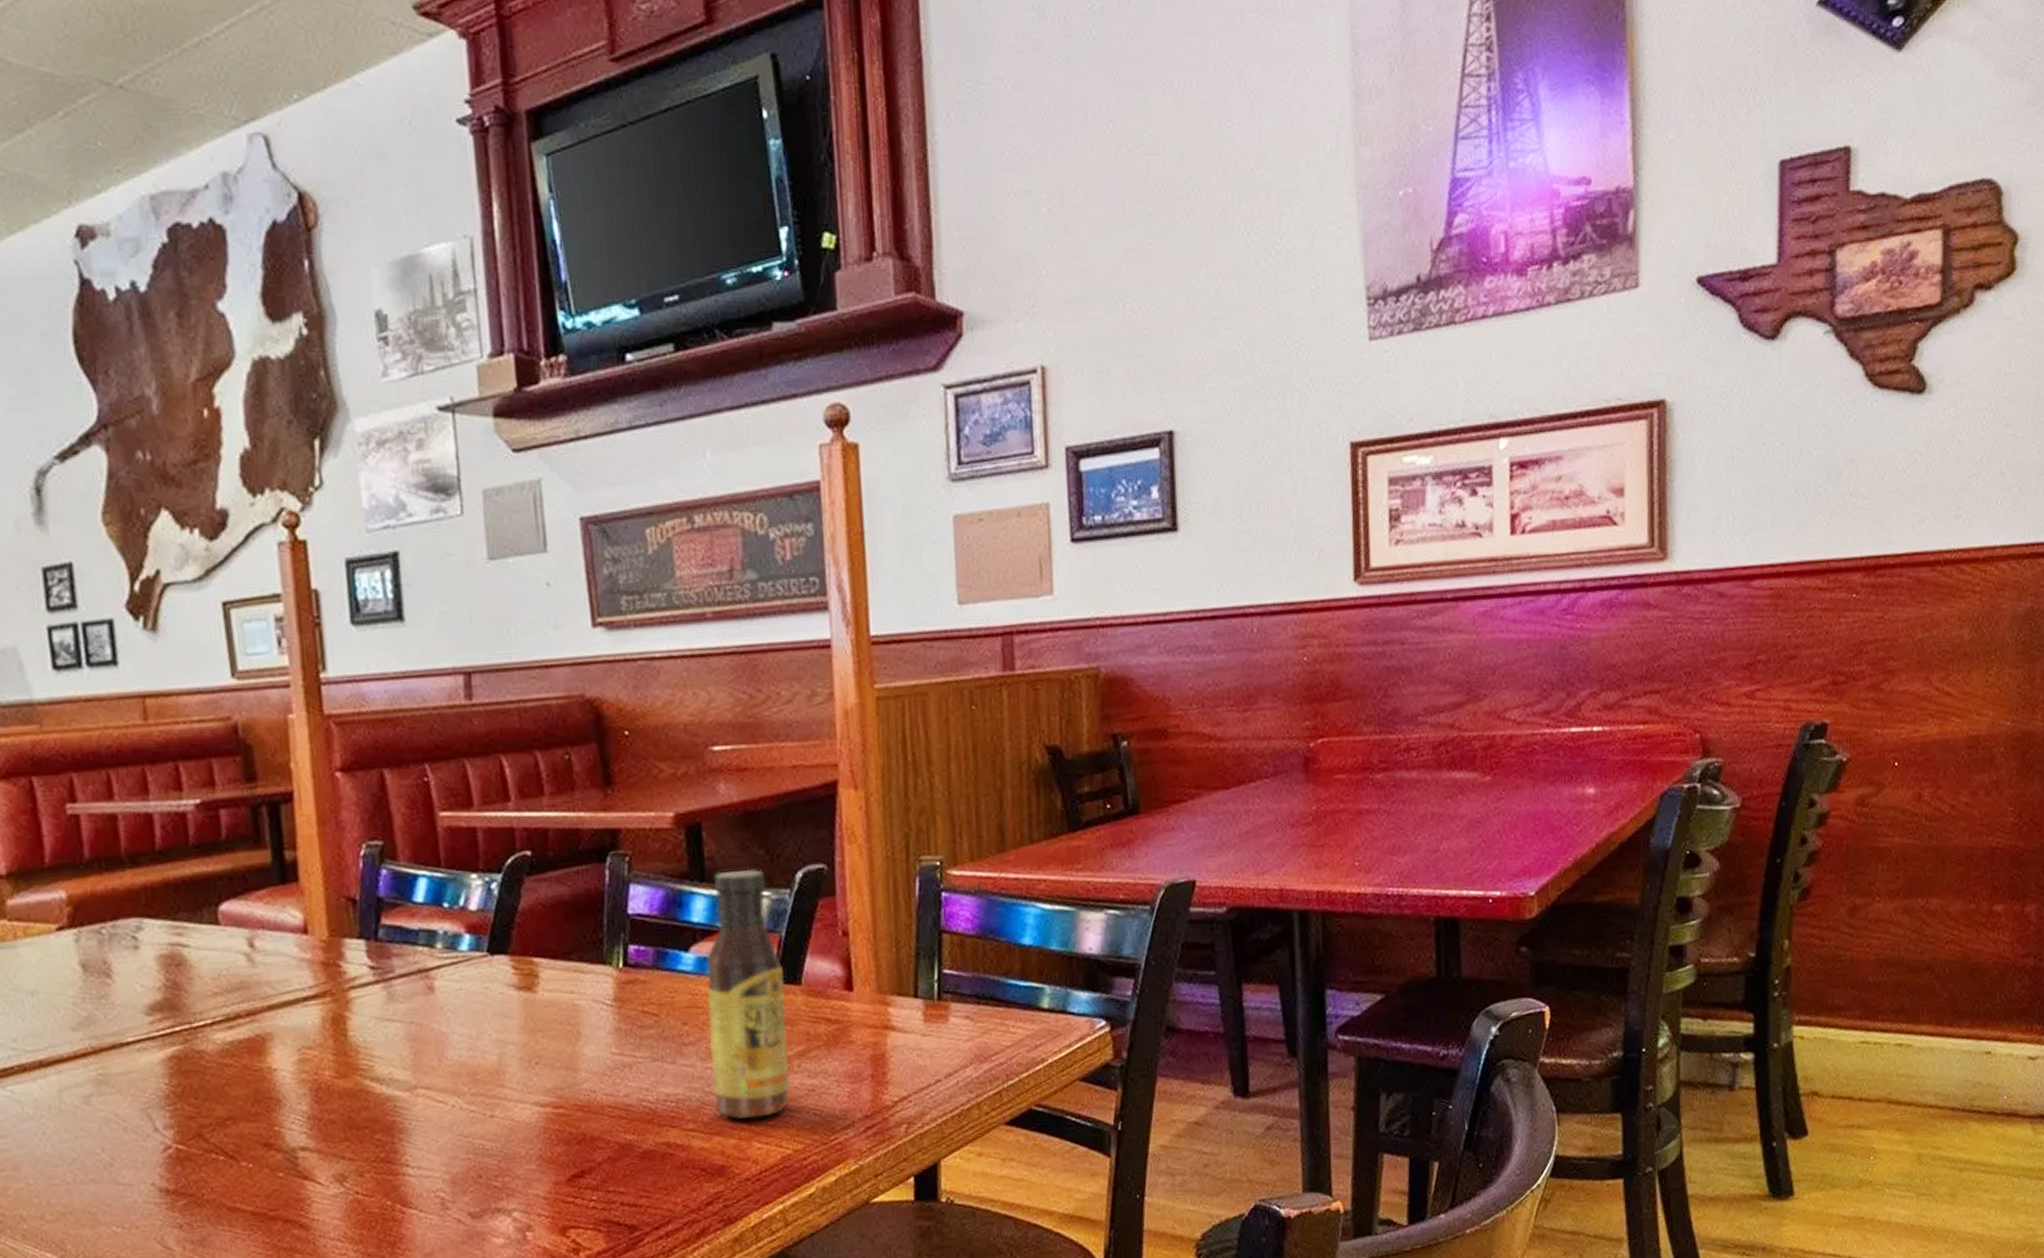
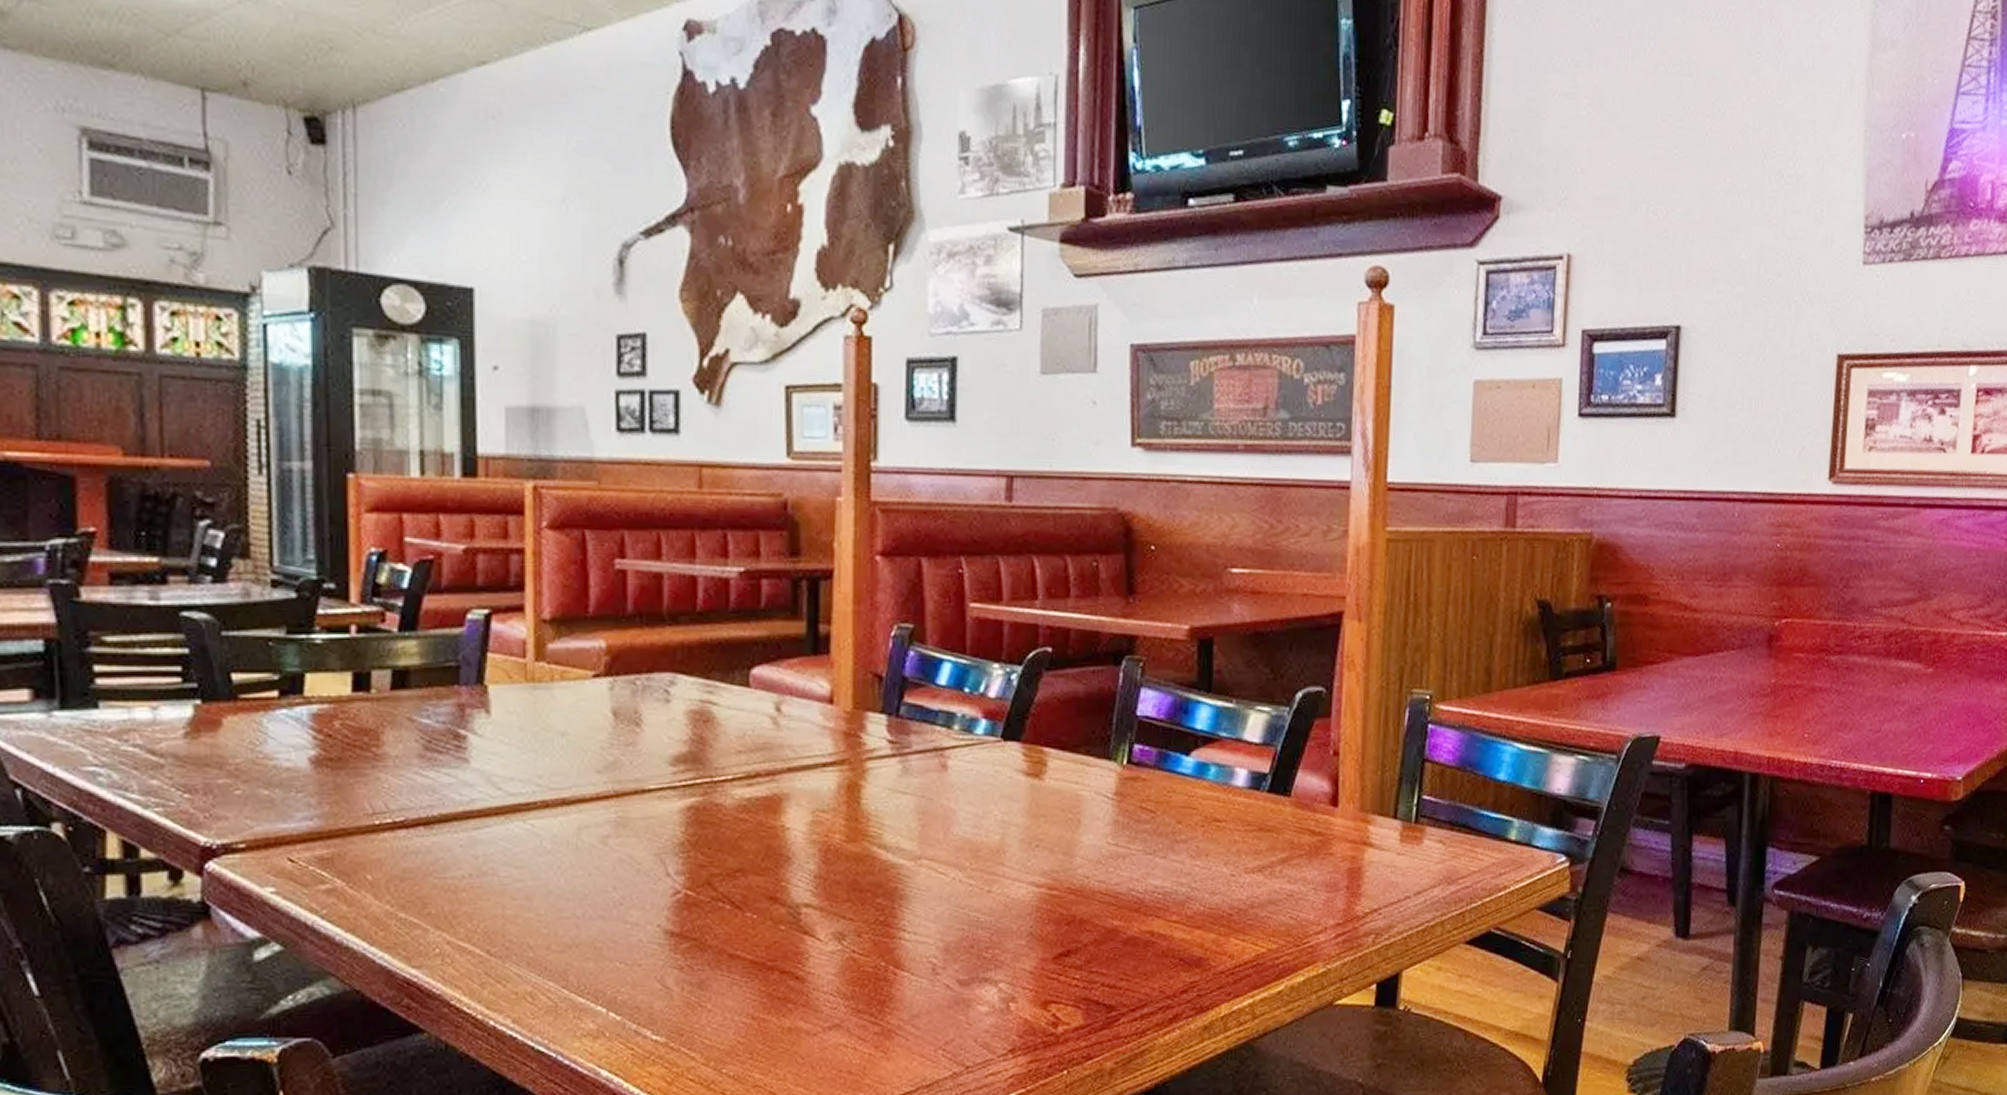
sauce bottle: present [706,868,791,1119] -> none [1198,685,1276,916]

